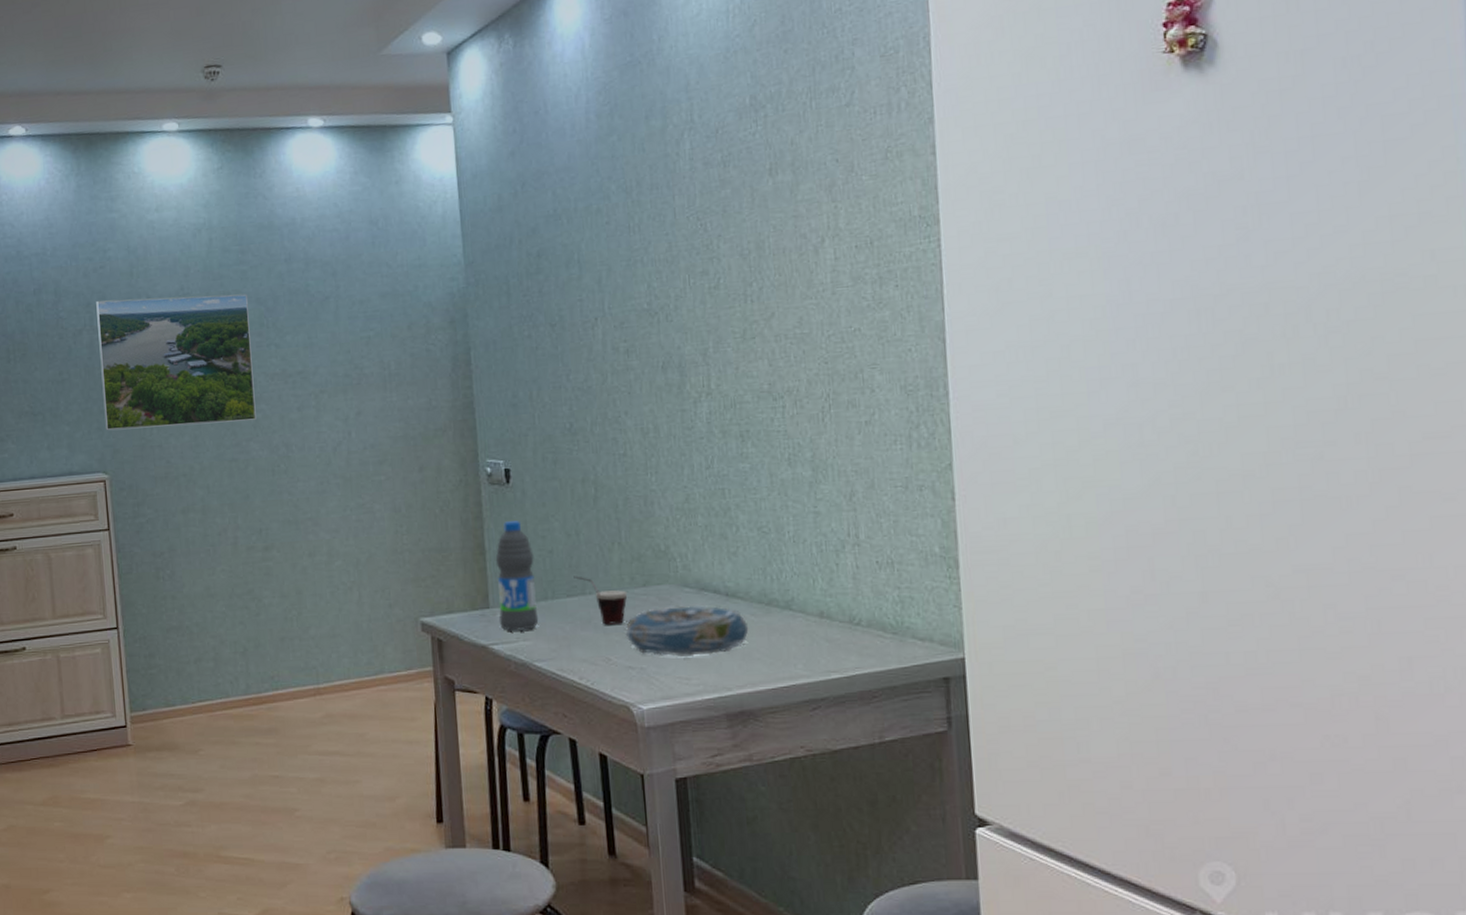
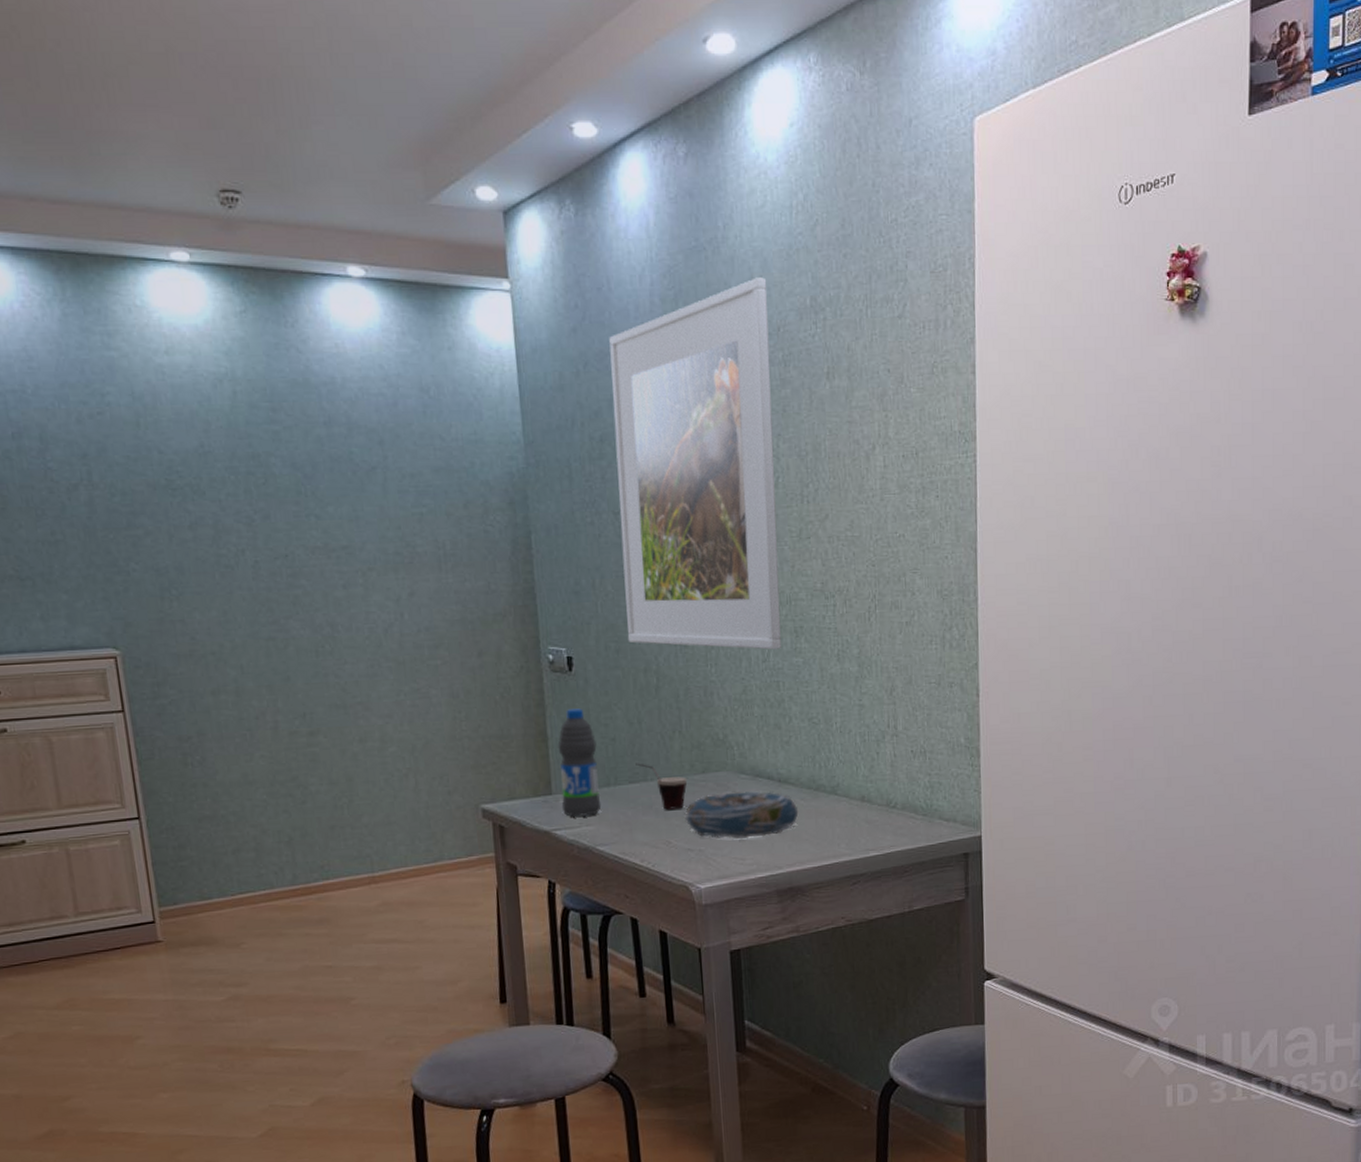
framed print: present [96,293,256,431] -> none [94,451,296,602]
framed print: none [546,82,726,456] -> present [609,277,781,650]

